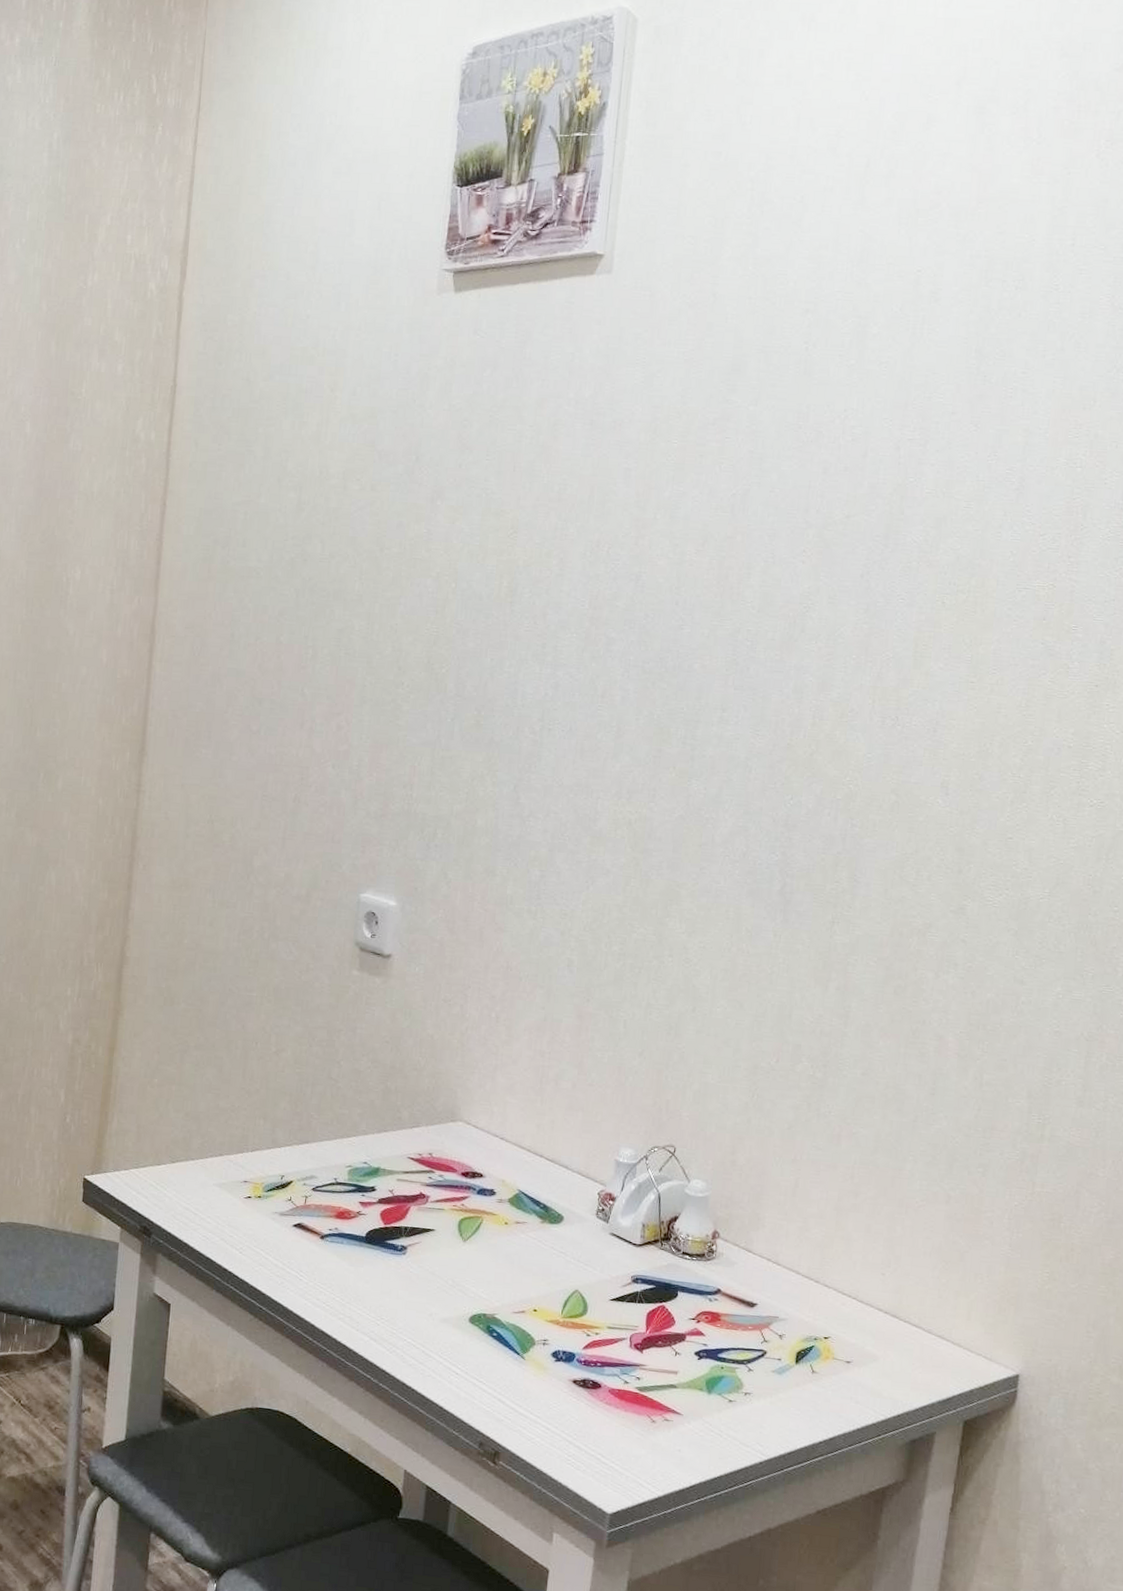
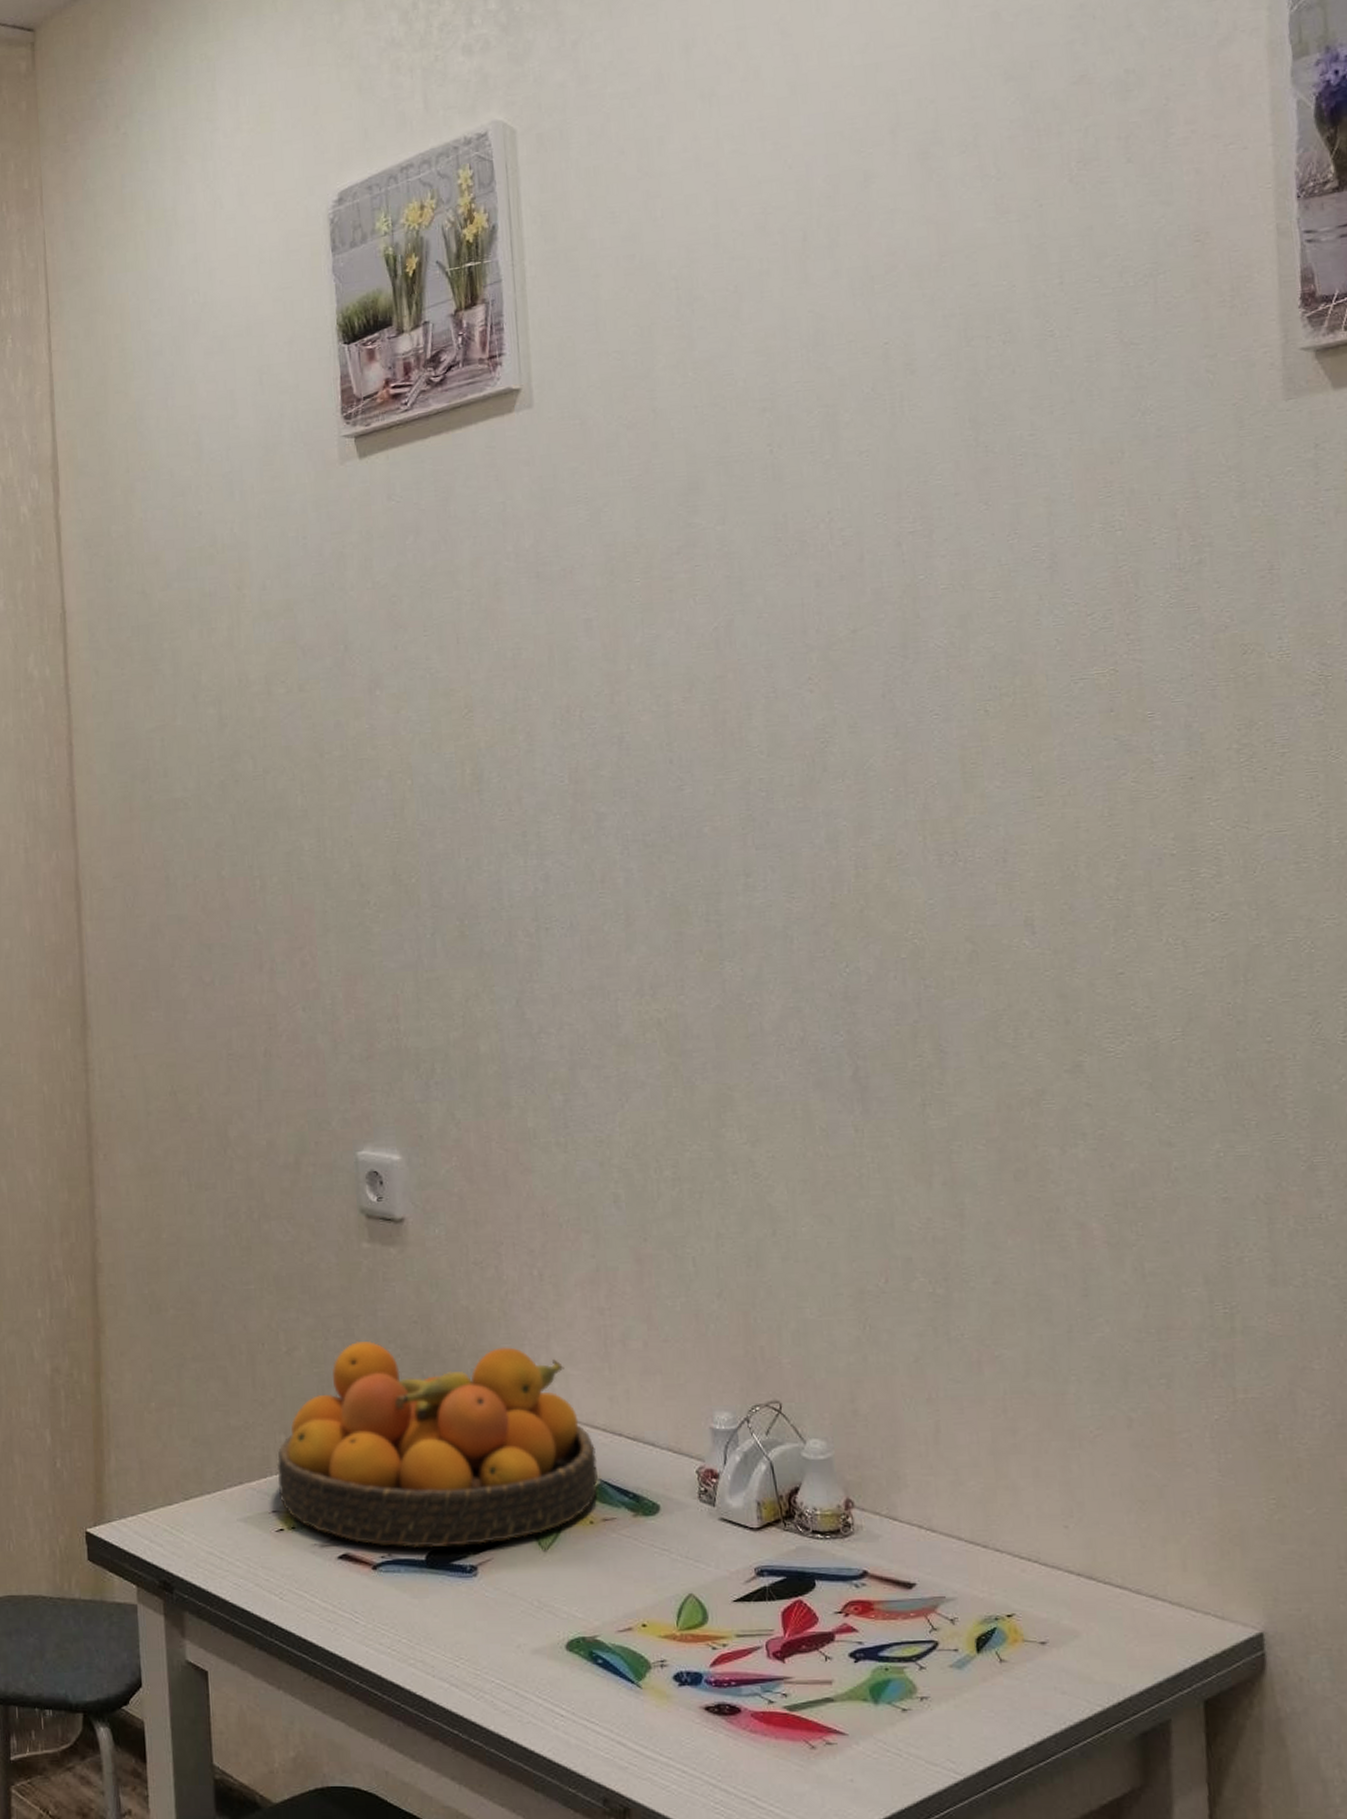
fruit bowl: none [252,1052,519,1229] -> present [277,1341,598,1547]

